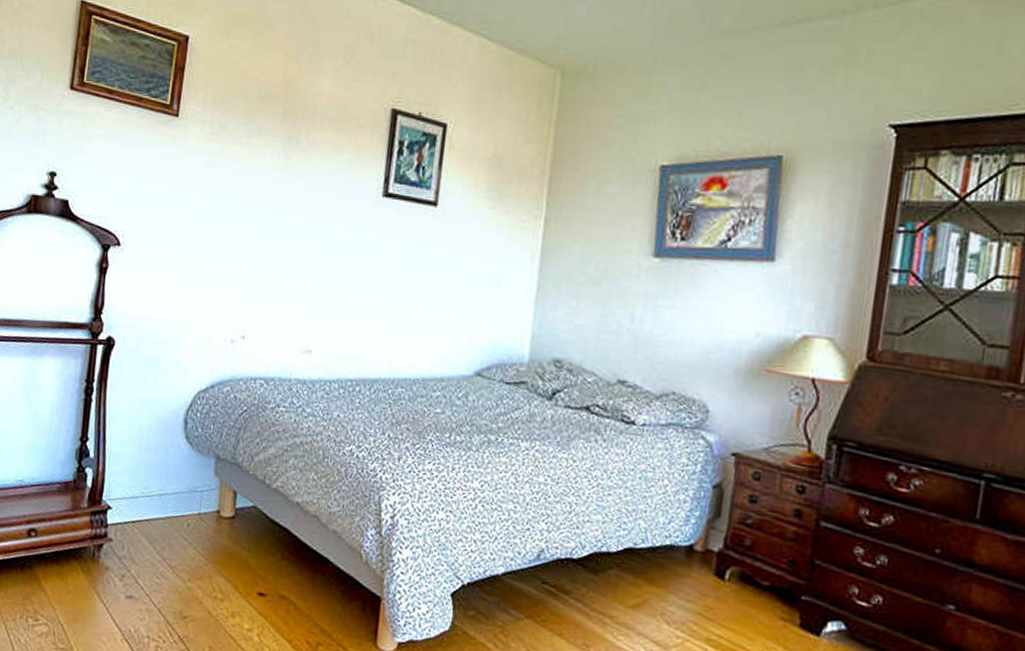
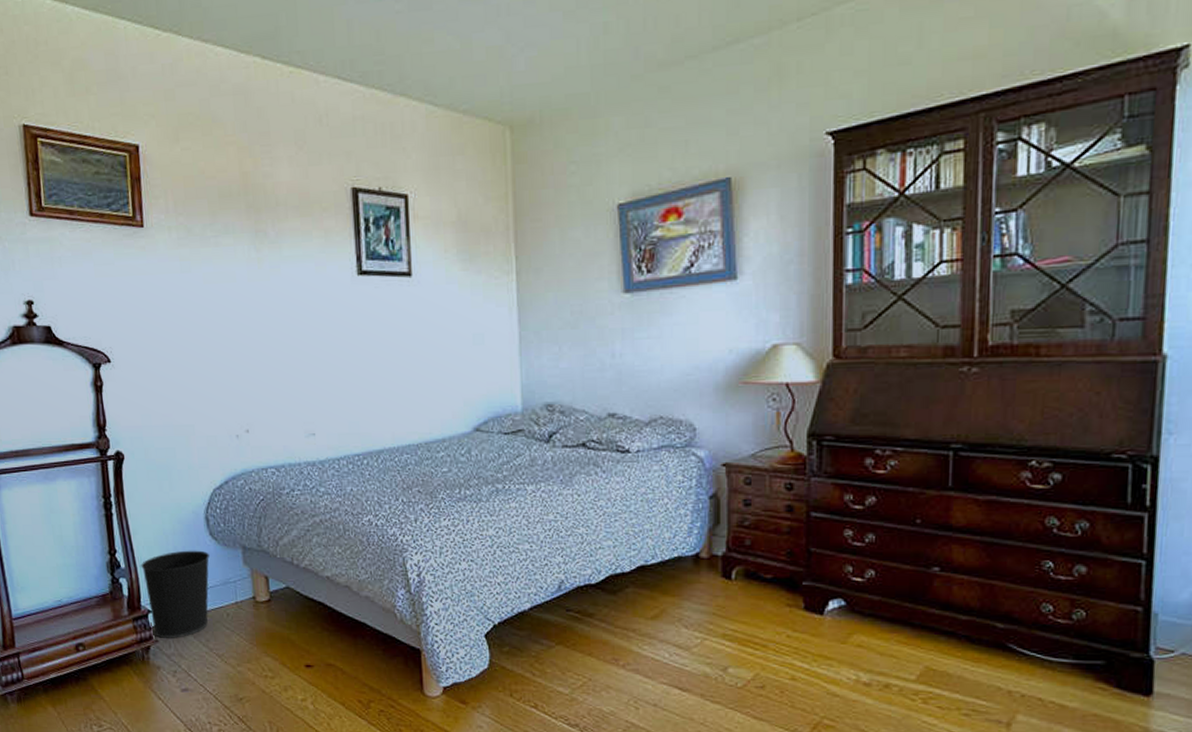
wastebasket: none [110,449,181,541] -> present [141,550,209,638]

